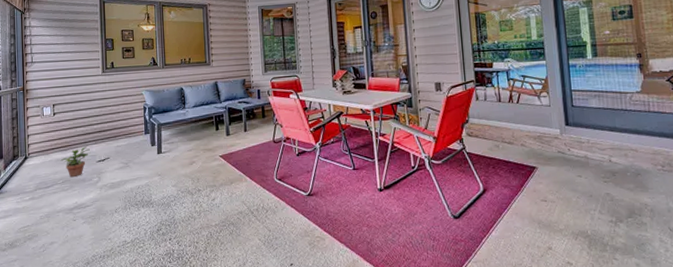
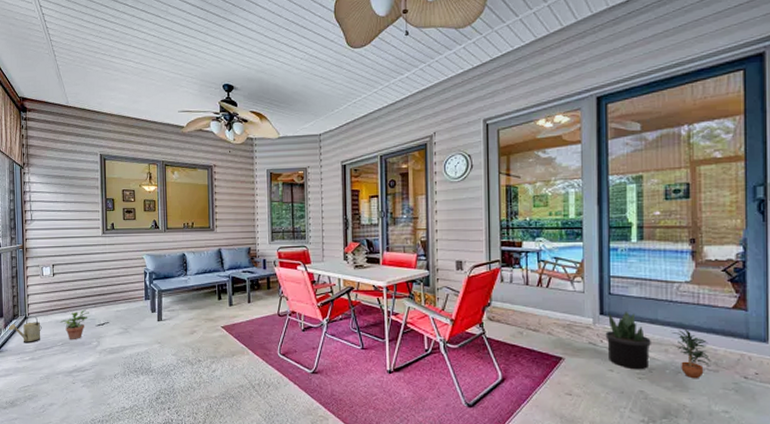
watering can: none [8,156,42,184] -> present [8,316,42,343]
planter: none [572,122,612,174] -> present [605,312,651,370]
potted plant: none [629,134,665,180] -> present [672,328,711,379]

